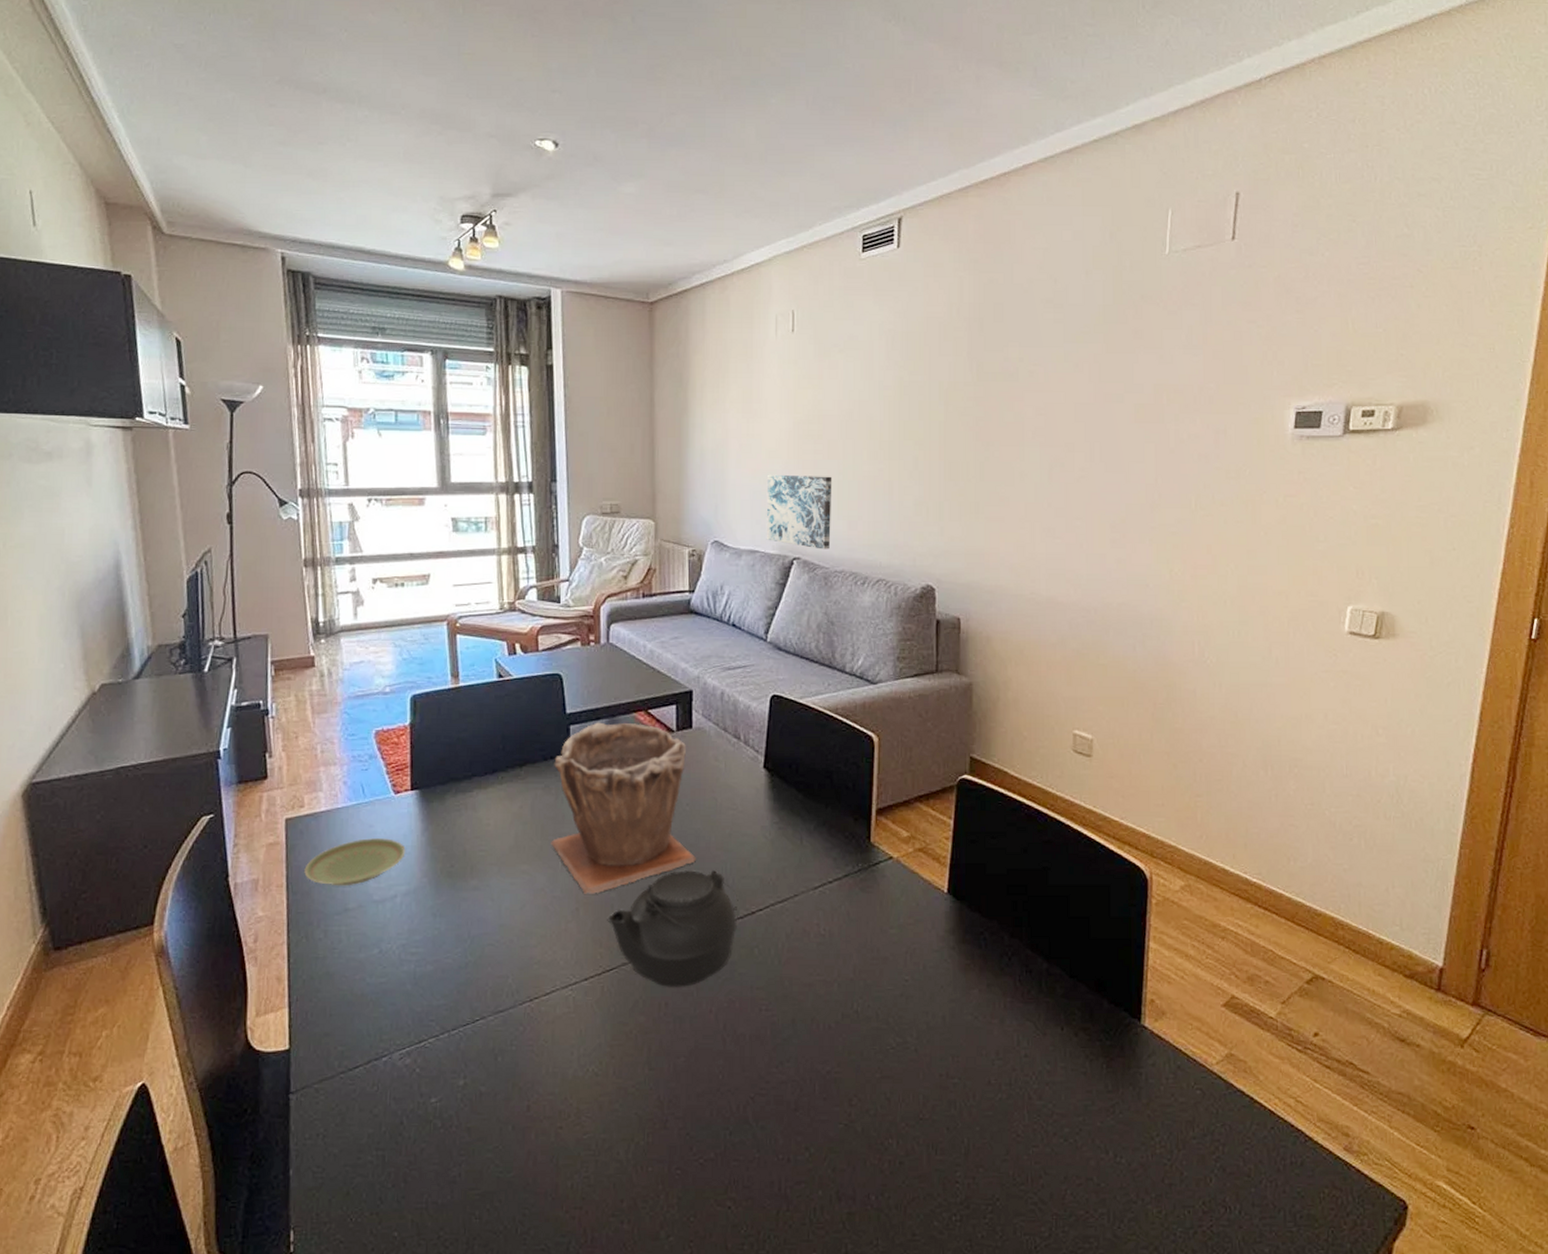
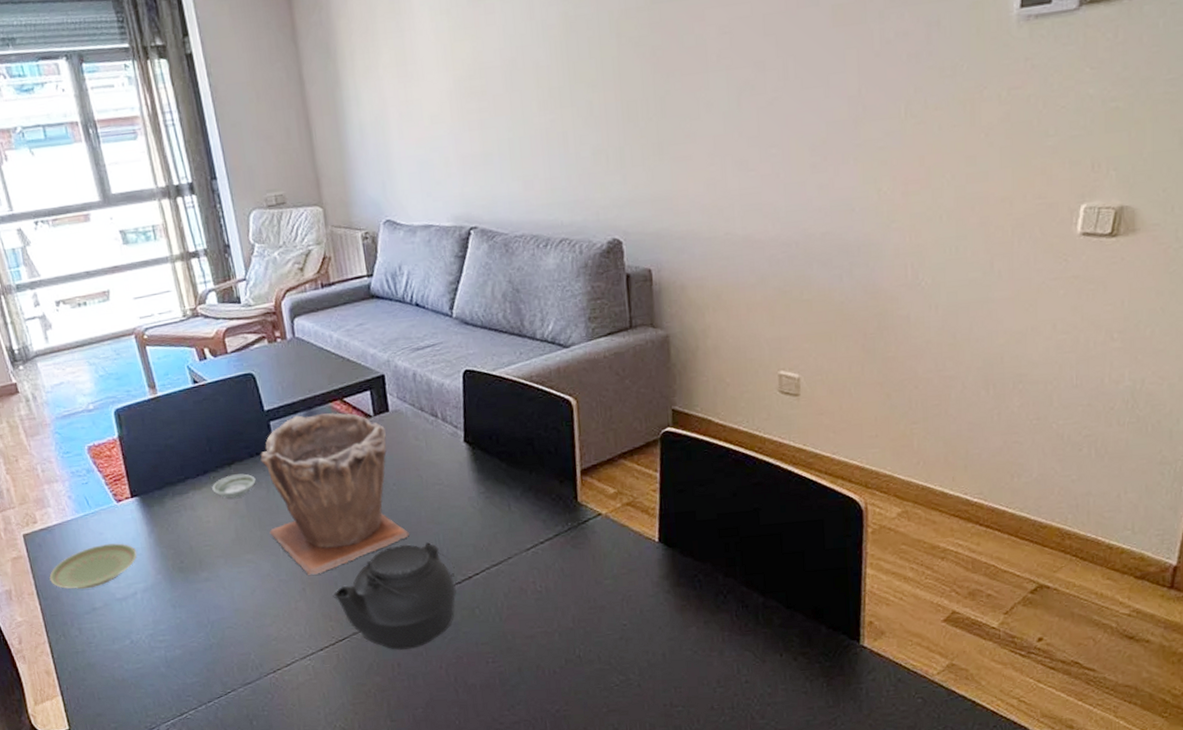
saucer: none [498,777,546,802] -> present [212,473,256,498]
wall art: present [766,474,832,550] -> none [433,135,507,215]

